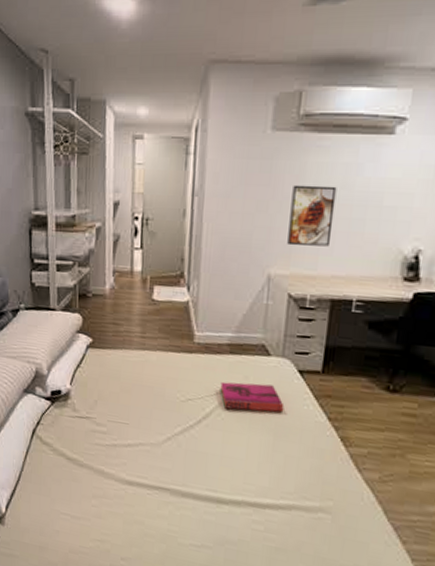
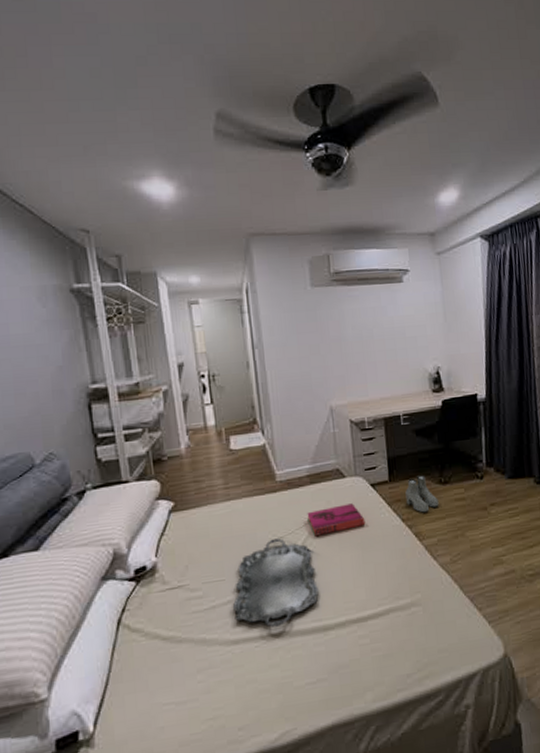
serving tray: none [131,399,219,484] -> present [232,538,319,627]
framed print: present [287,184,337,247] -> none [336,326,374,379]
boots: none [338,373,380,418] -> present [405,474,439,513]

